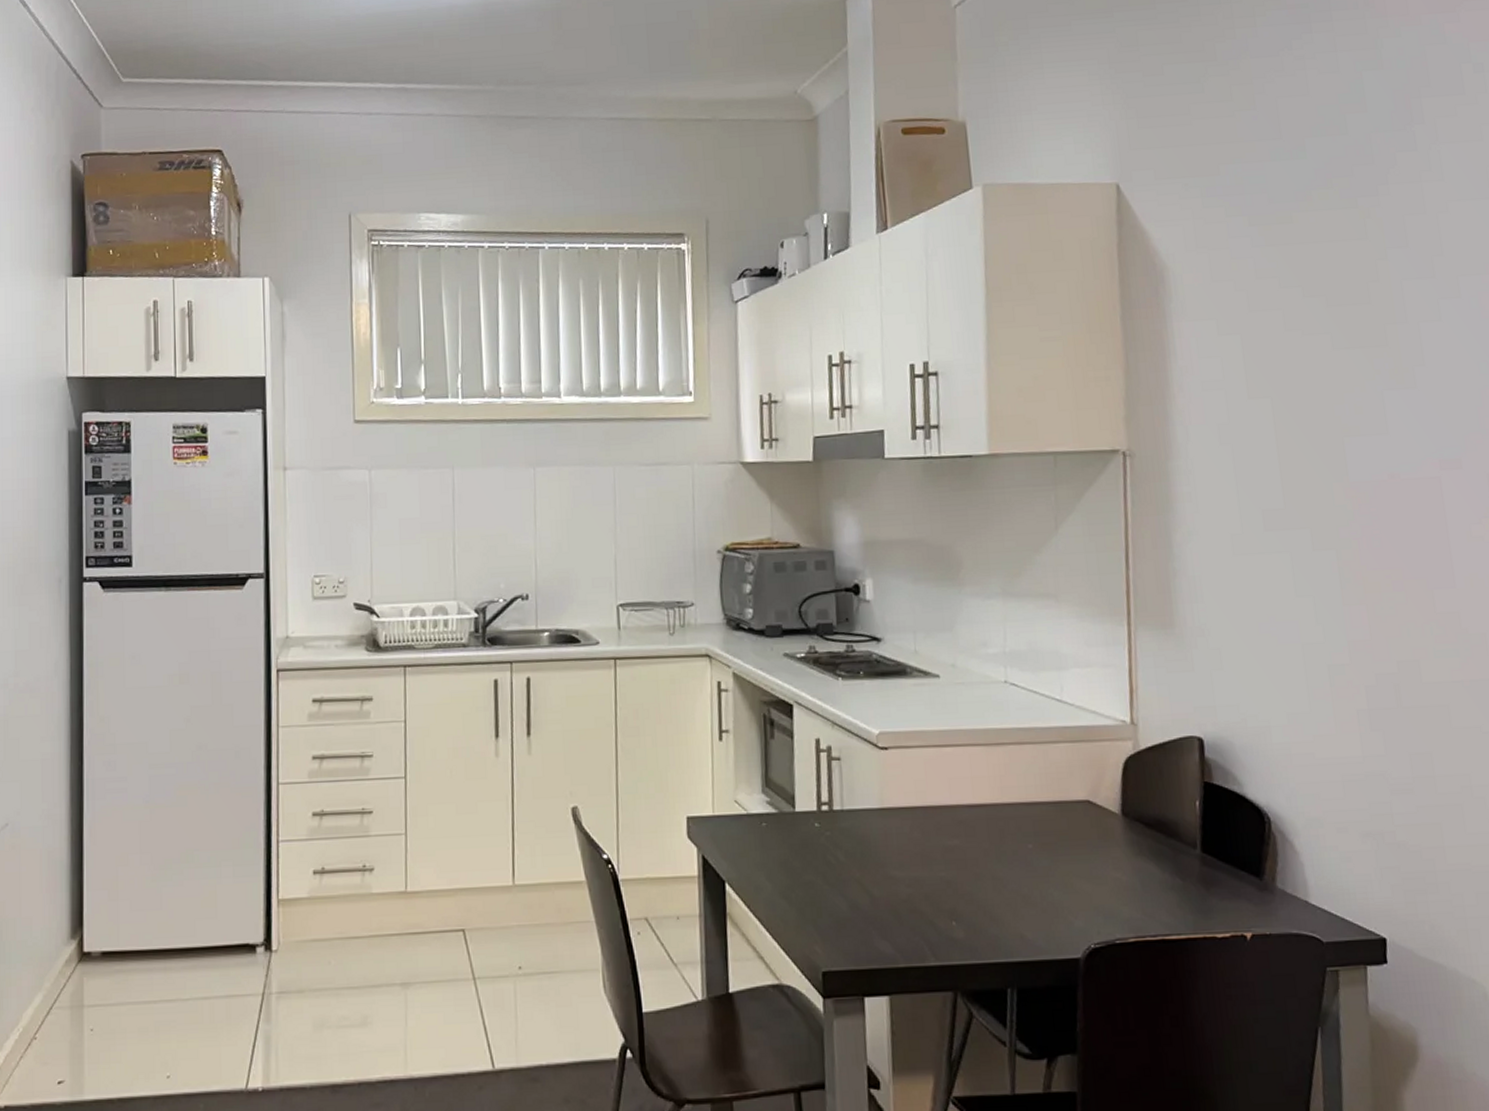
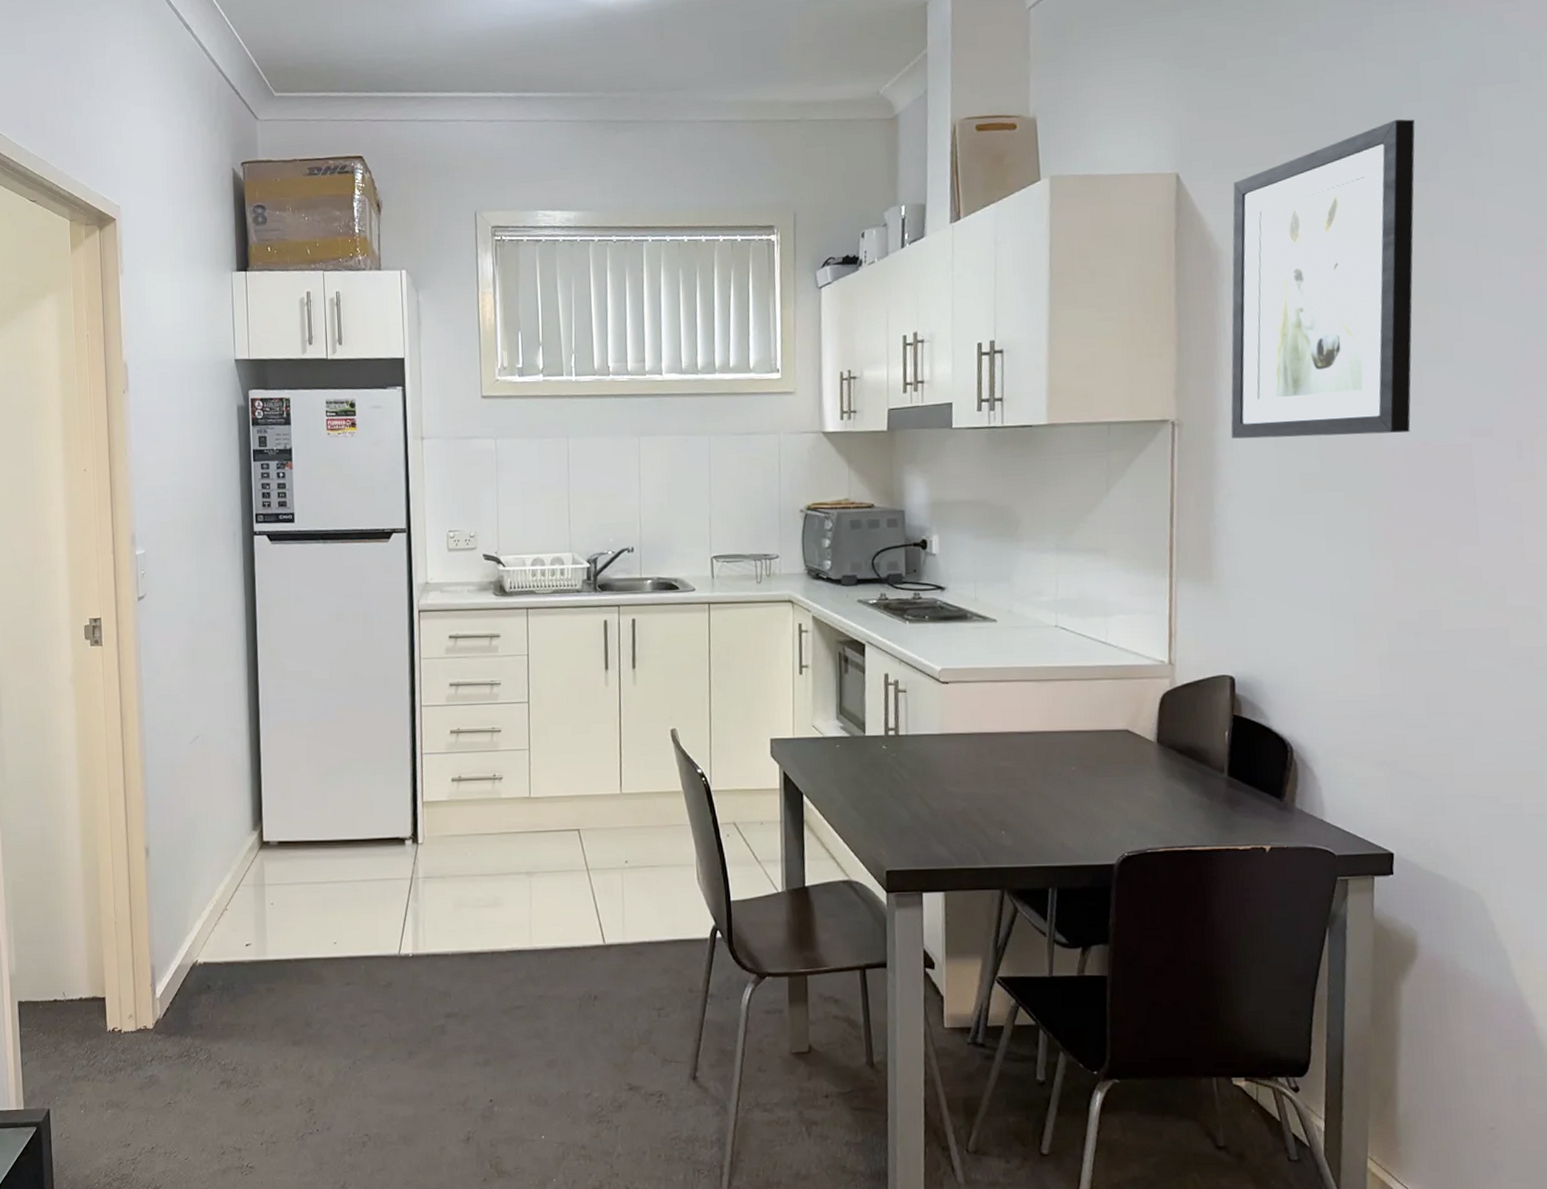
wall art: none [1176,130,1376,471] -> present [1231,119,1415,439]

